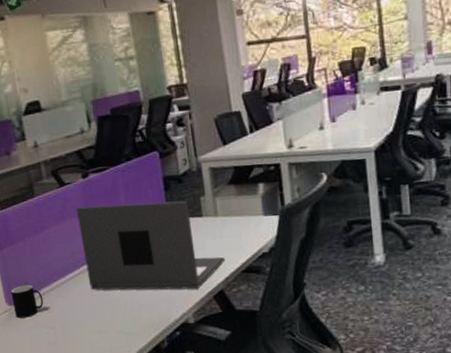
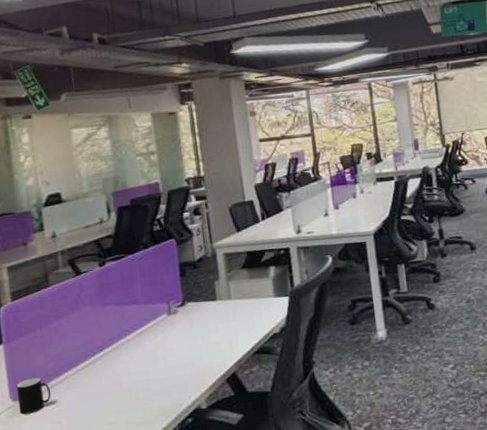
laptop: present [76,200,226,291] -> none [91,285,238,380]

